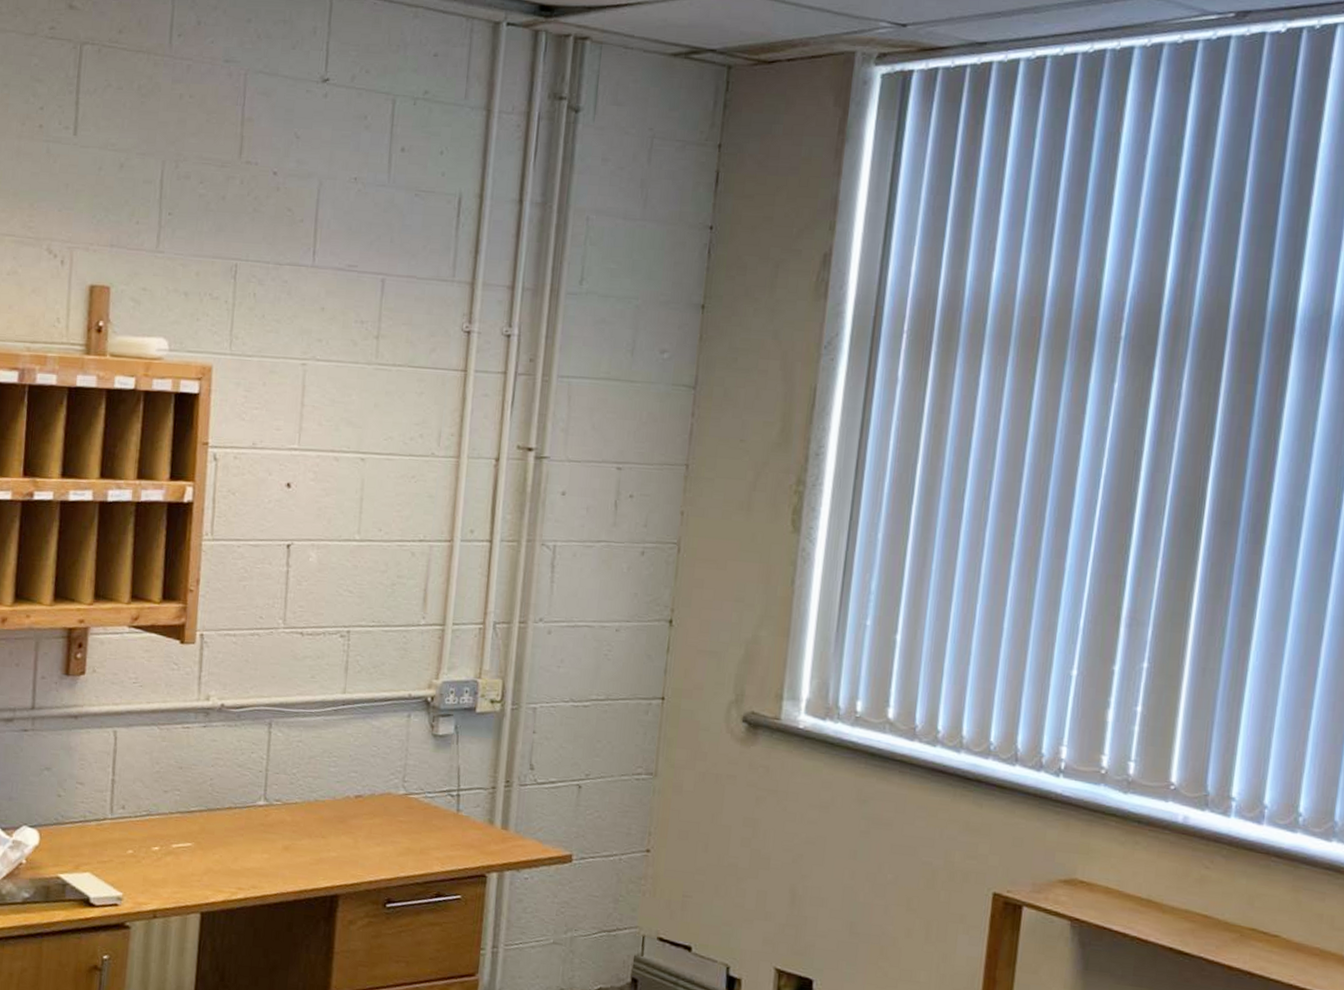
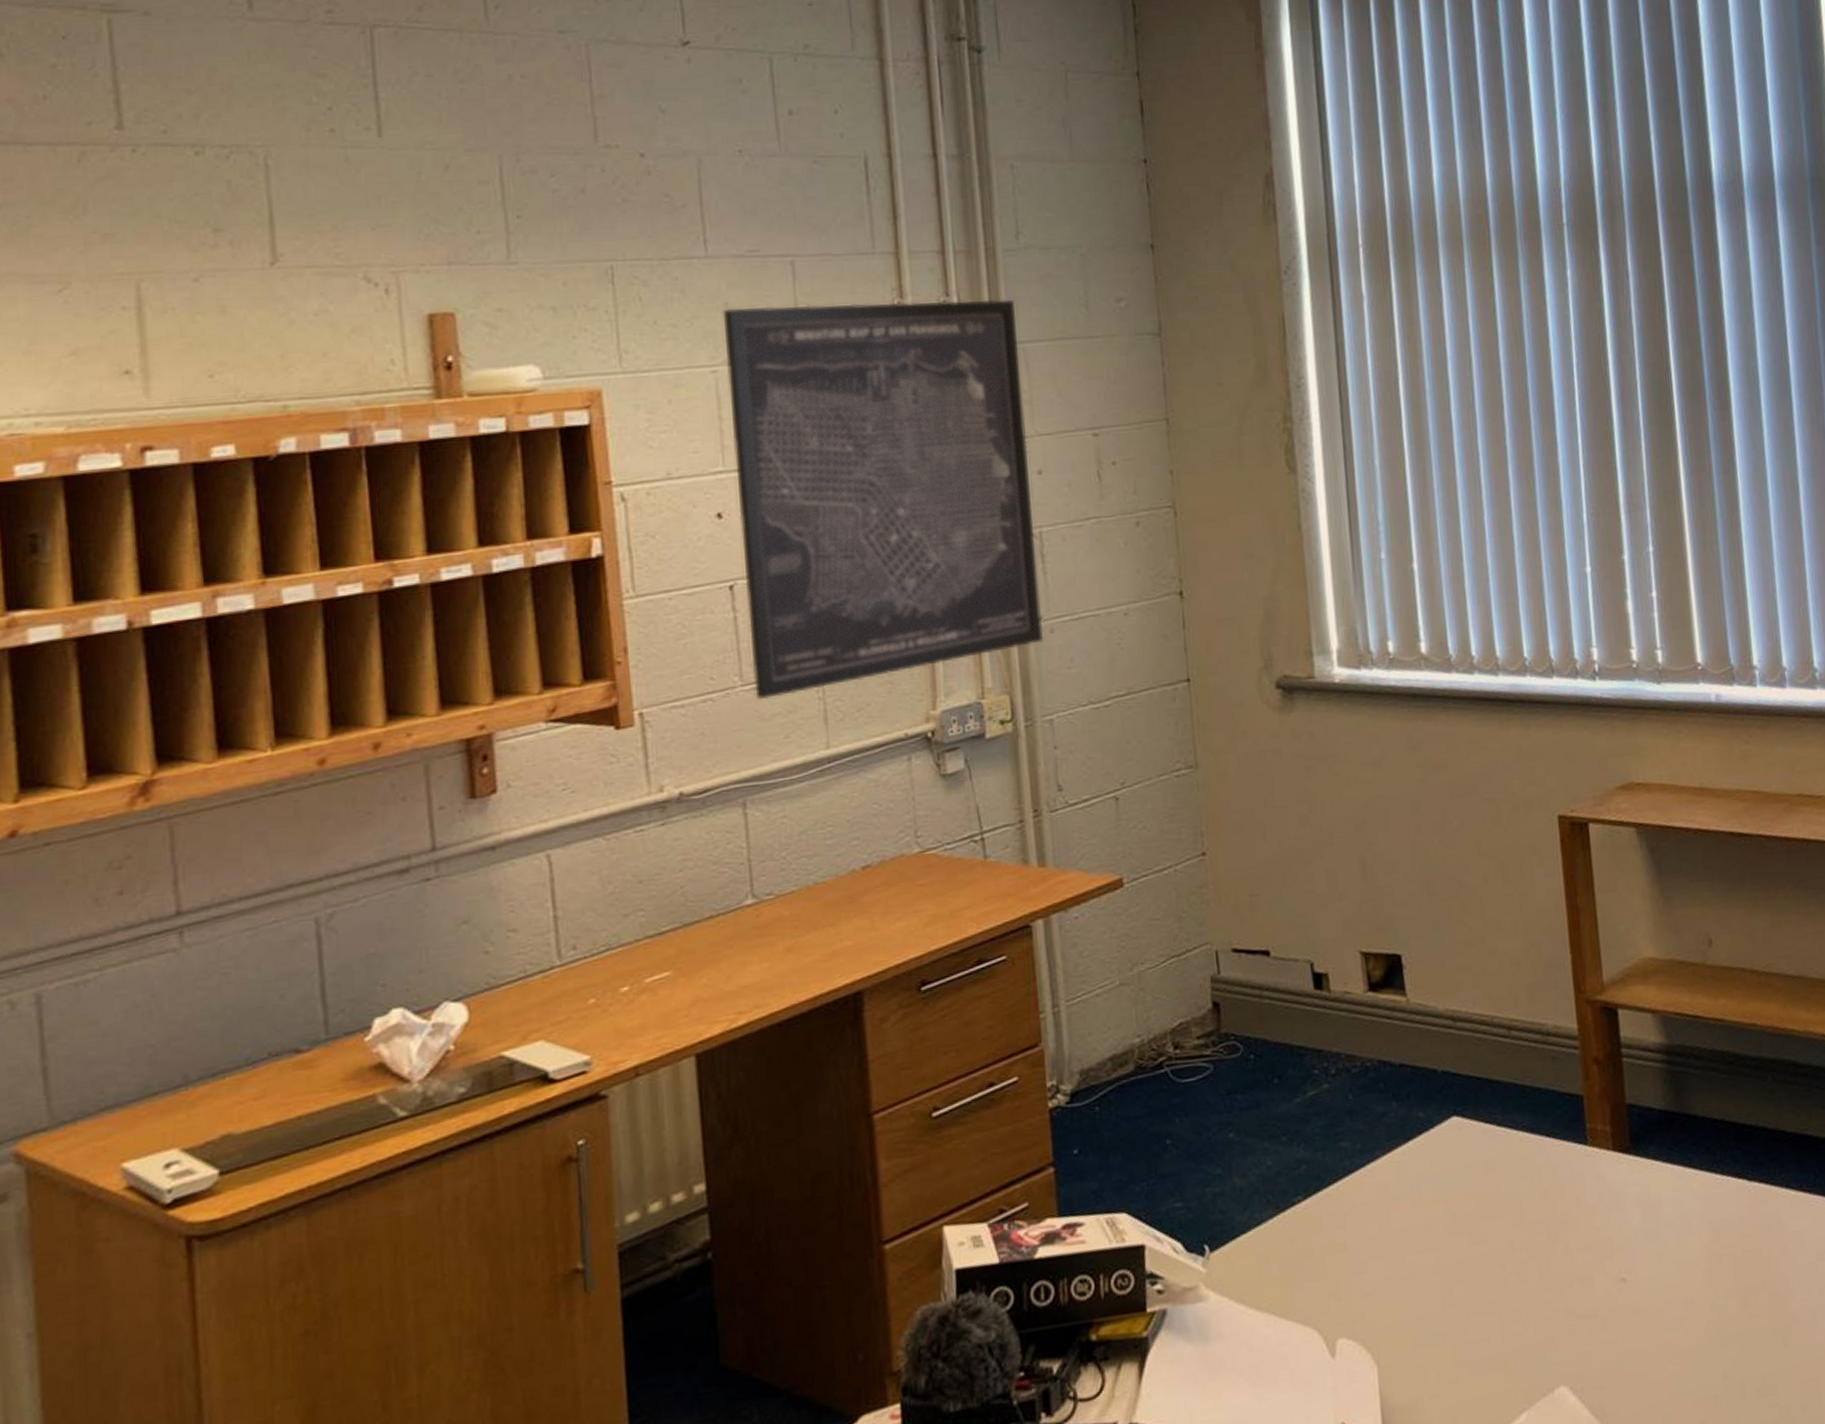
wall art: none [293,312,568,644] -> present [722,299,1044,701]

